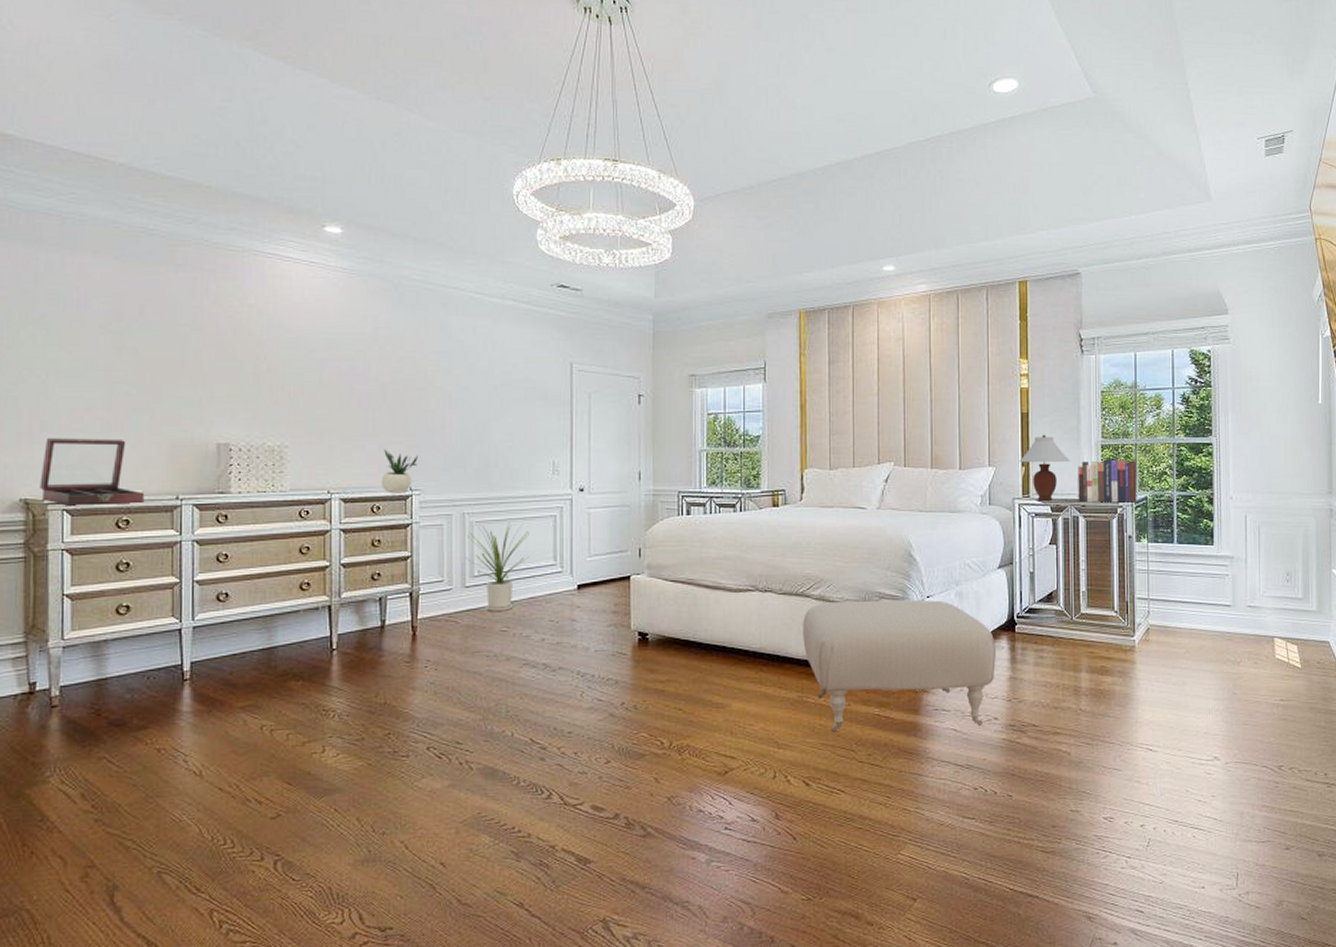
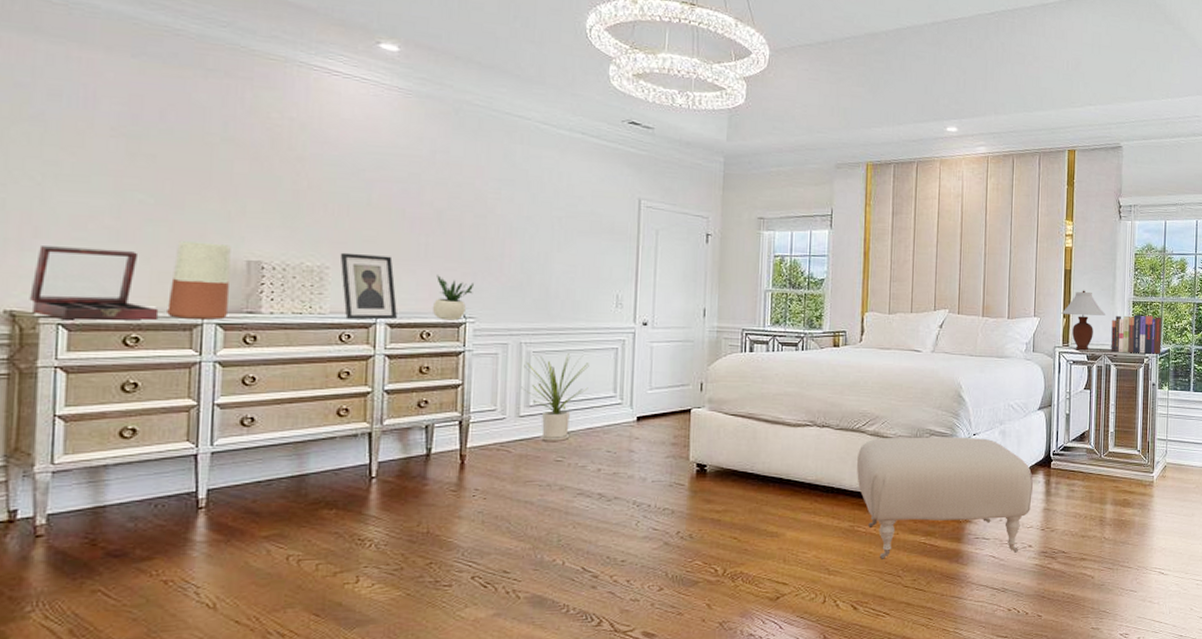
vase: none [151,428,203,501] -> present [167,241,231,320]
picture frame: none [297,431,349,496] -> present [339,252,397,320]

